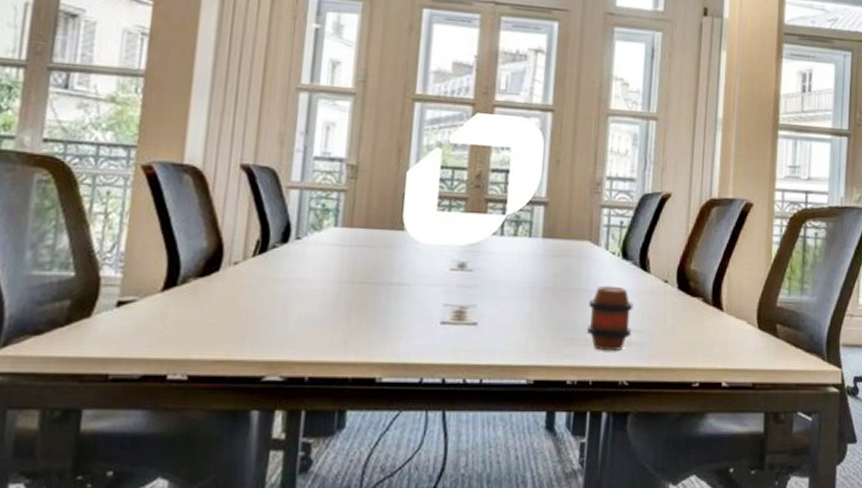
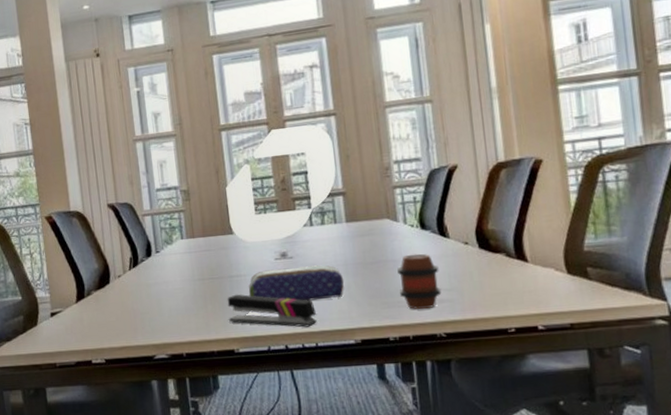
stapler: none [375,307,488,358] -> present [227,294,317,327]
pencil case: none [408,281,528,326] -> present [248,265,344,301]

